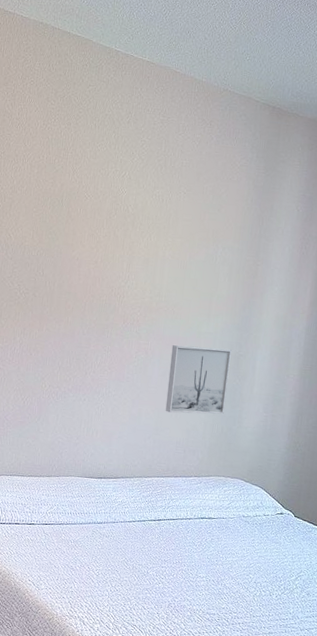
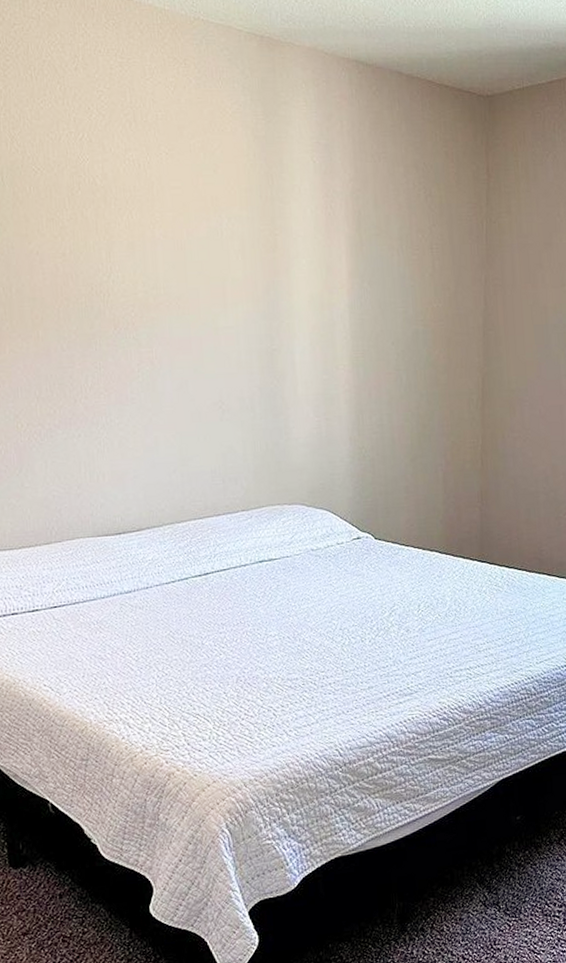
wall art: present [165,344,231,415] -> none [184,344,266,435]

